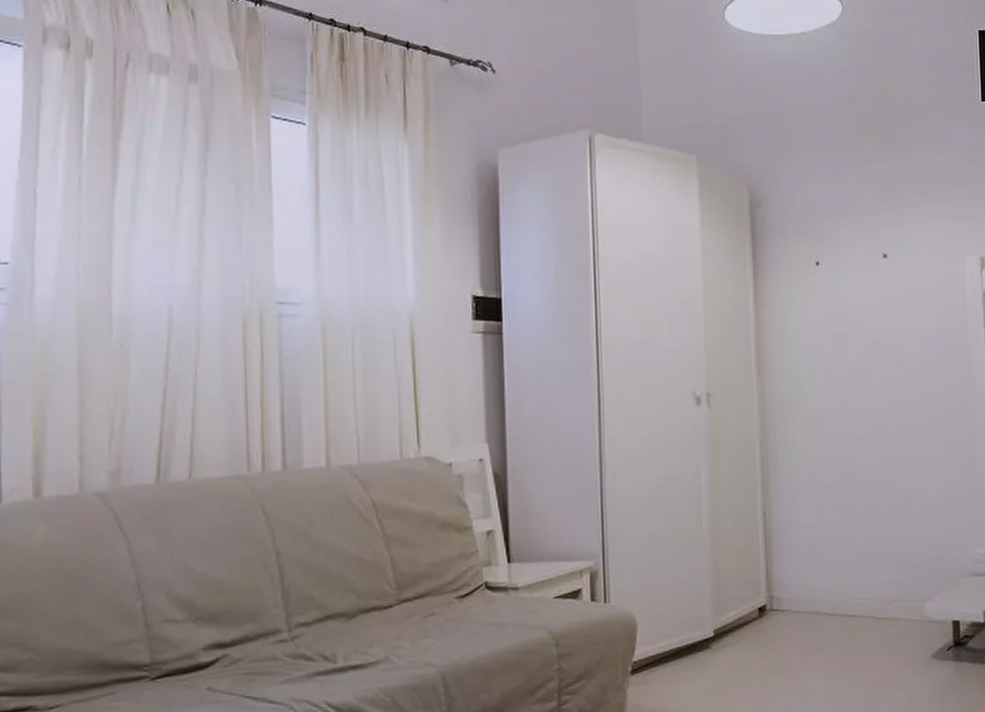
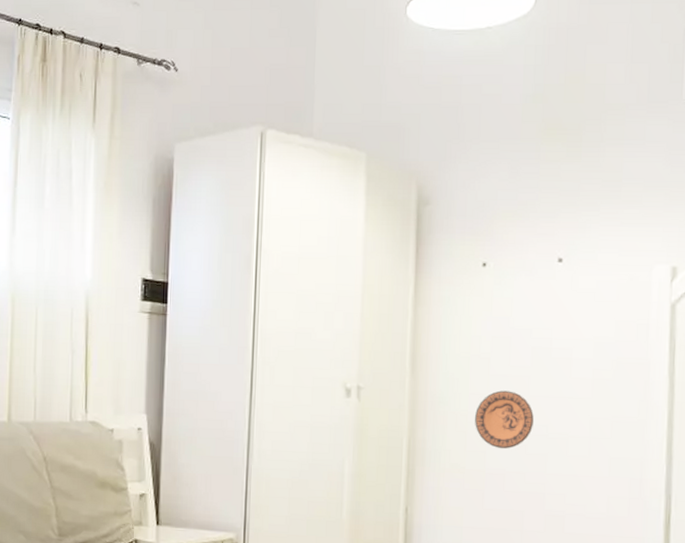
decorative plate: none [821,385,874,444] -> present [475,390,534,449]

